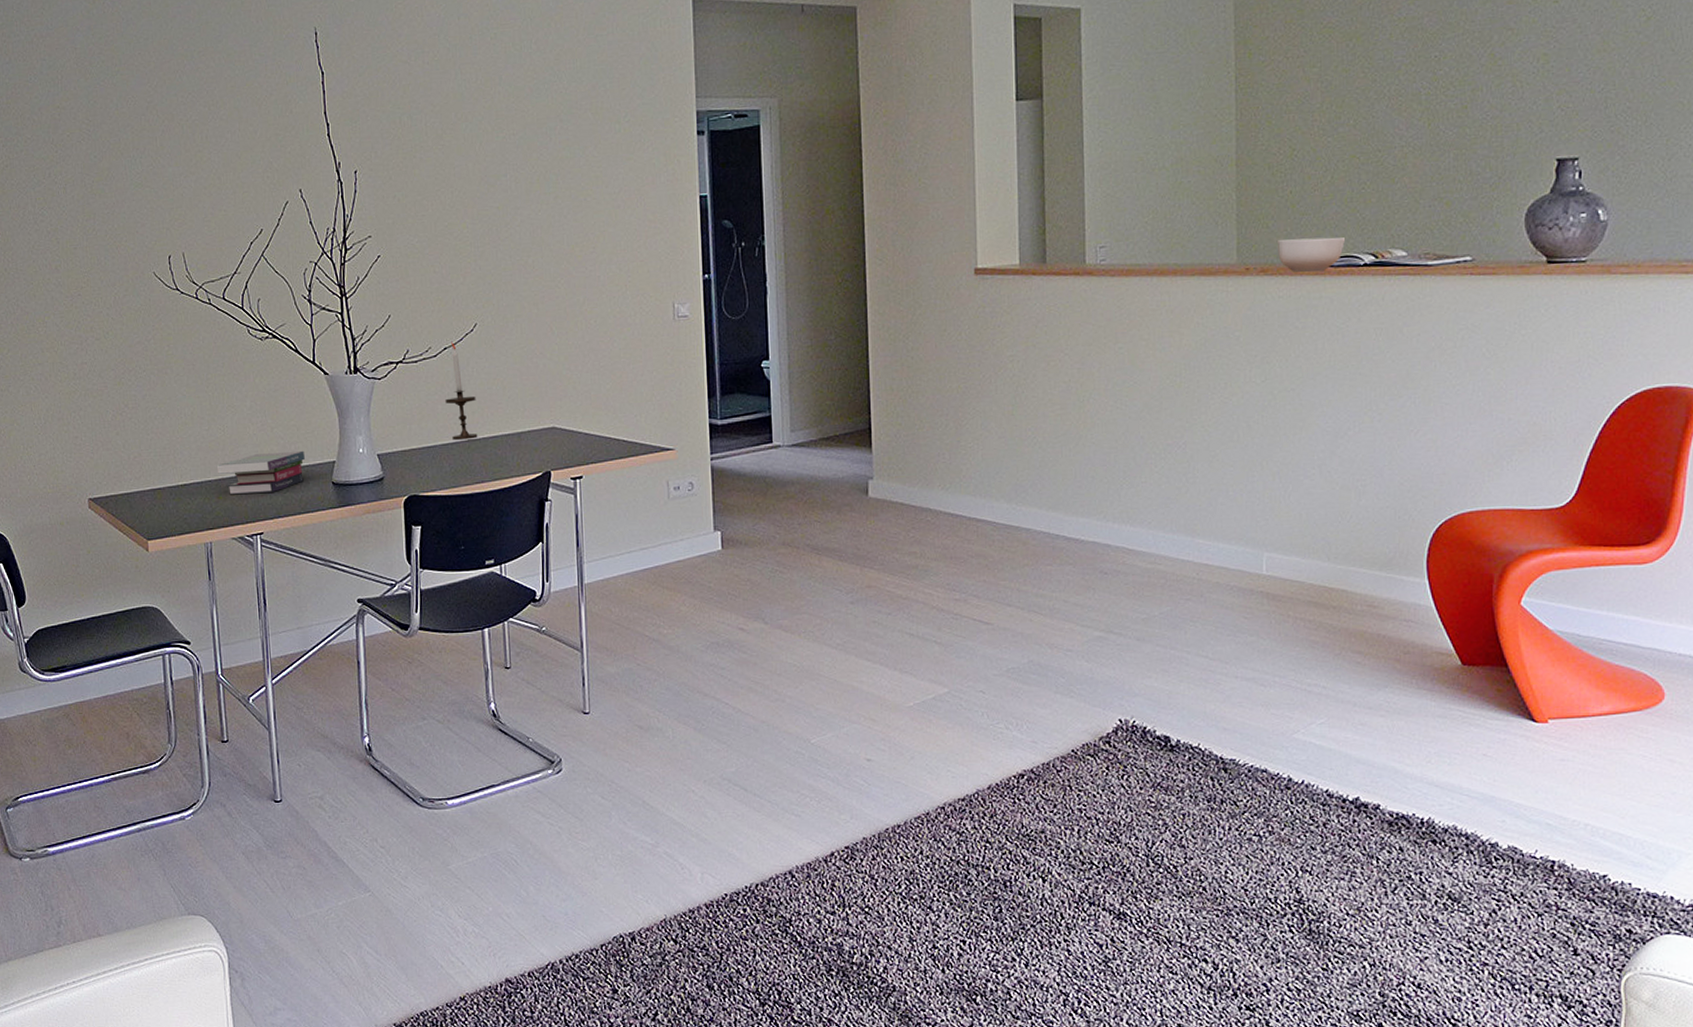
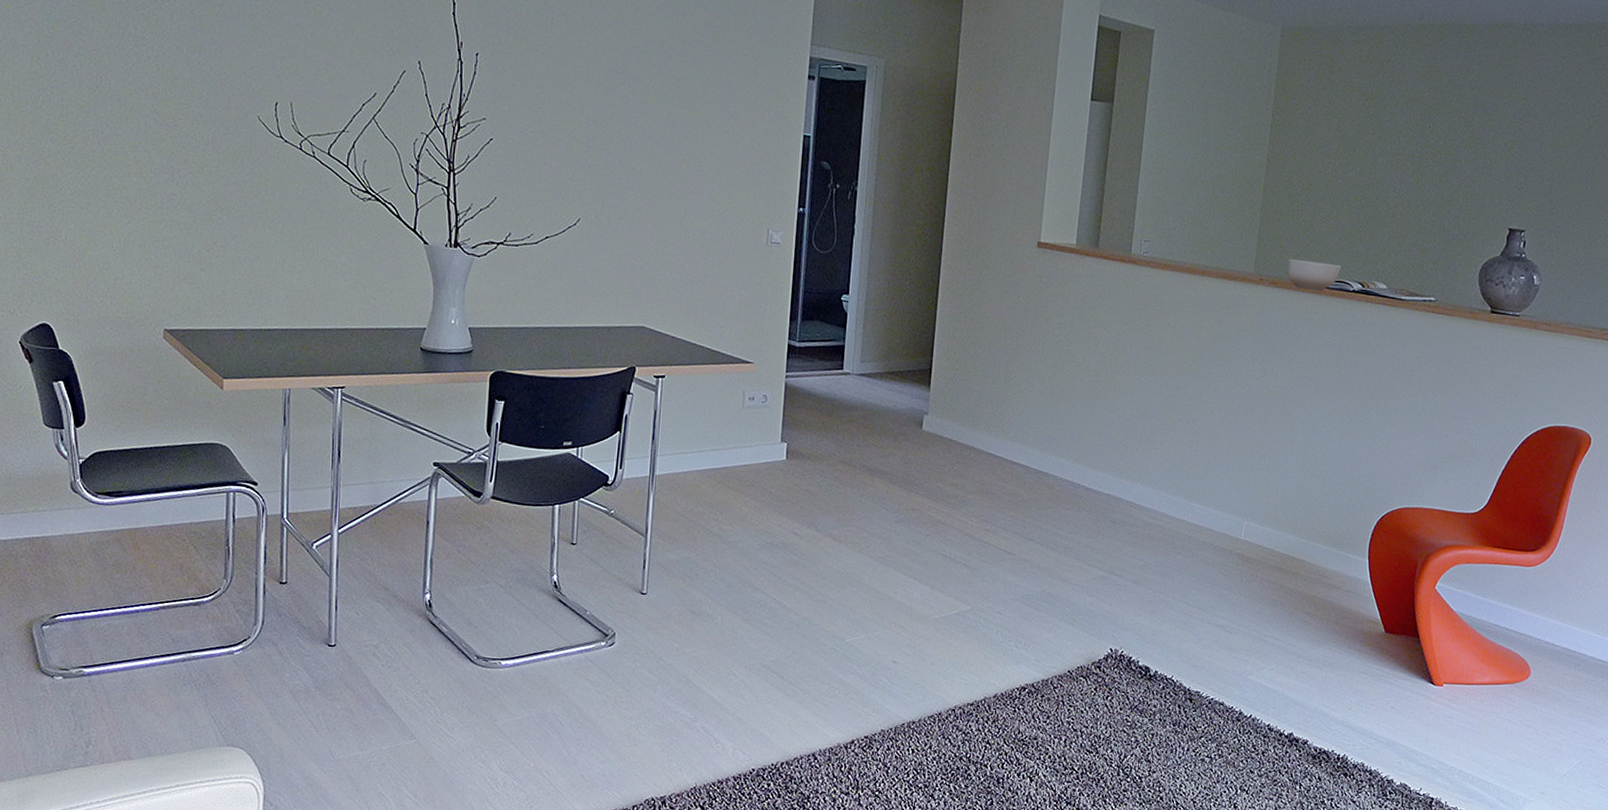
books: present [216,450,305,495] -> none [303,310,395,350]
candlestick: present [445,341,478,440] -> none [541,231,572,327]

